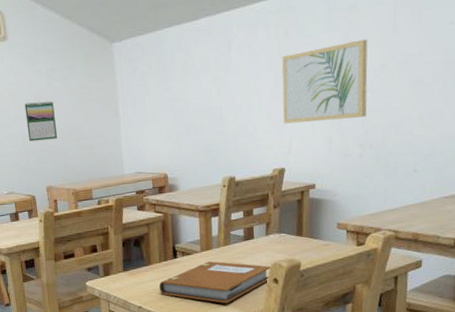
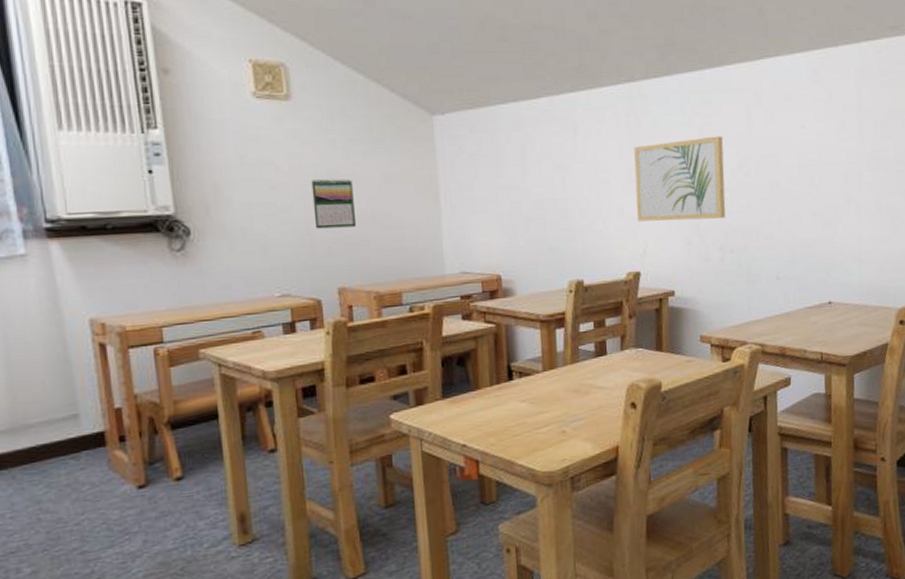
notebook: present [159,261,271,304] -> none [489,383,628,437]

